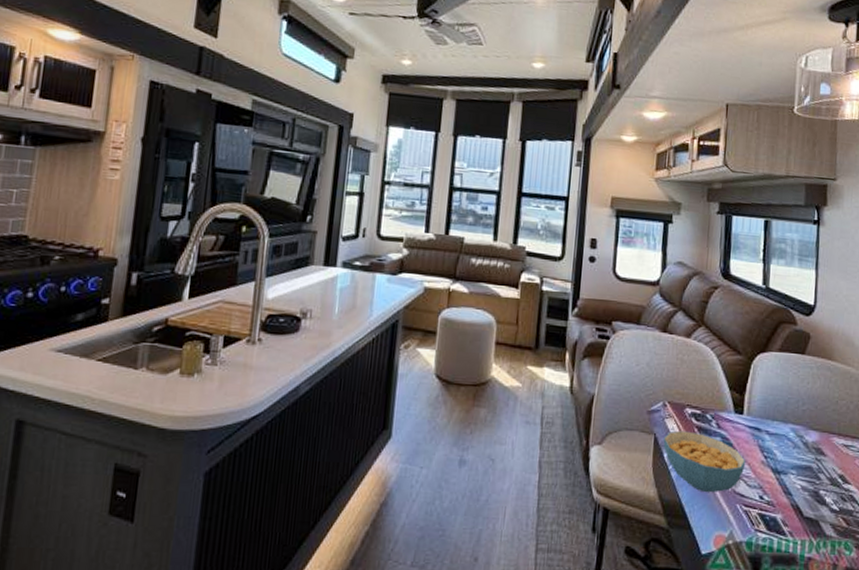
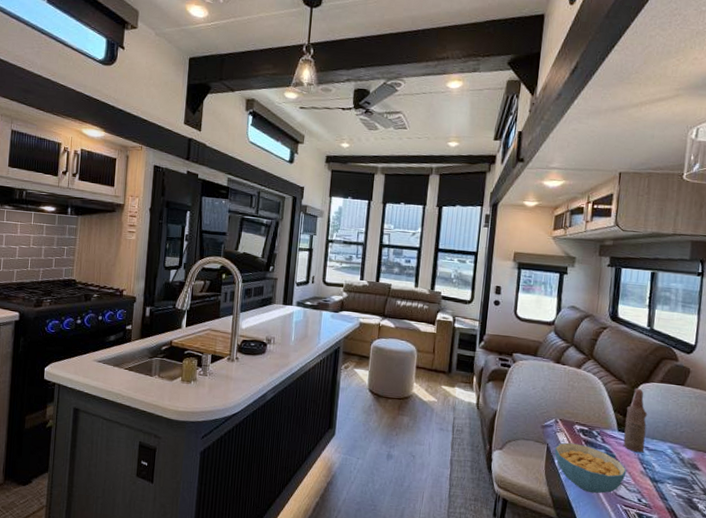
bottle: none [740,359,767,439] -> present [623,388,648,453]

